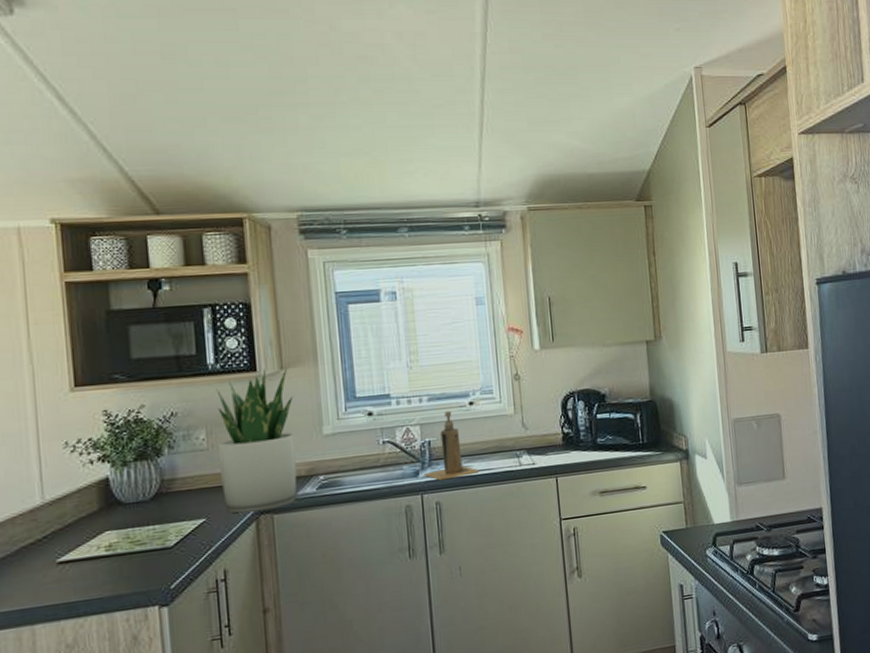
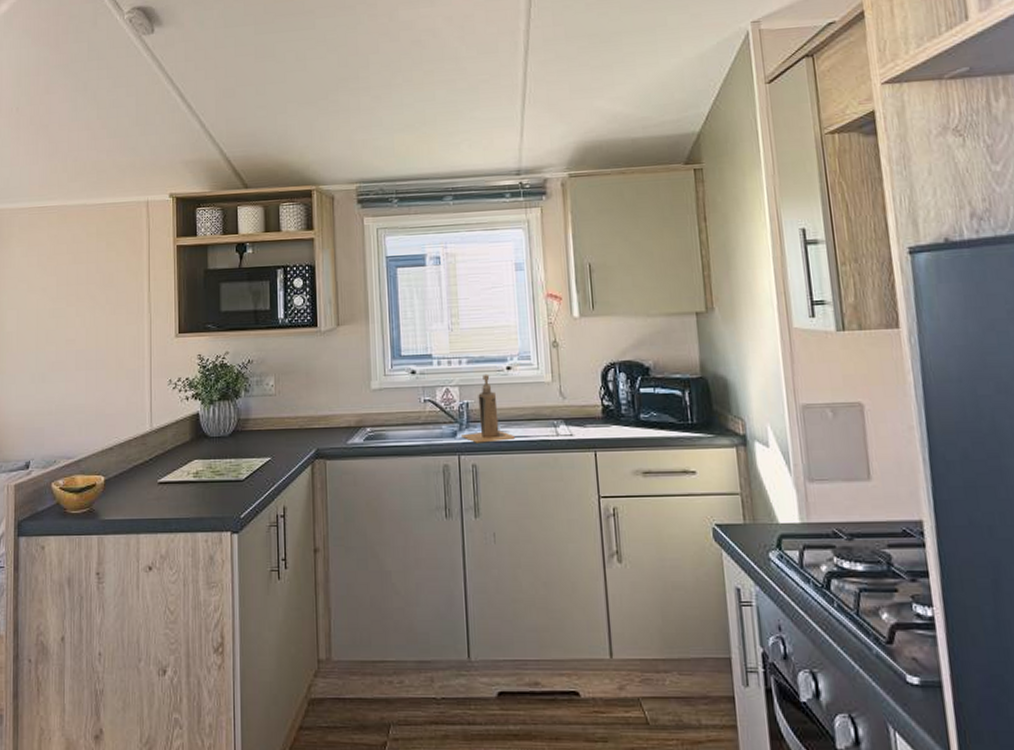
planter: present [216,368,297,514] -> none [283,325,347,457]

